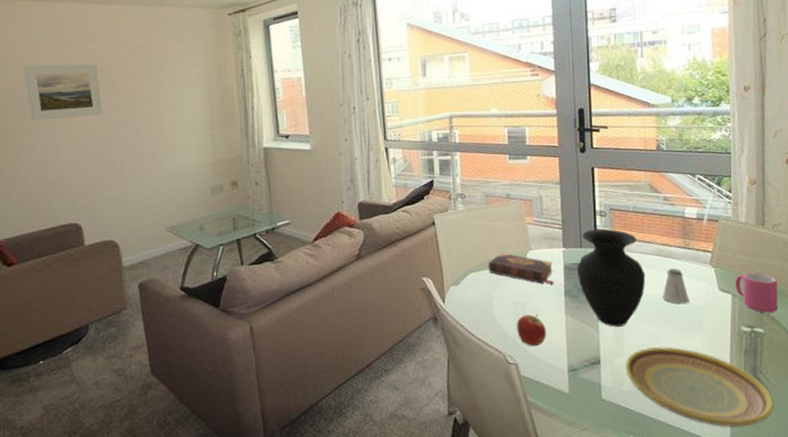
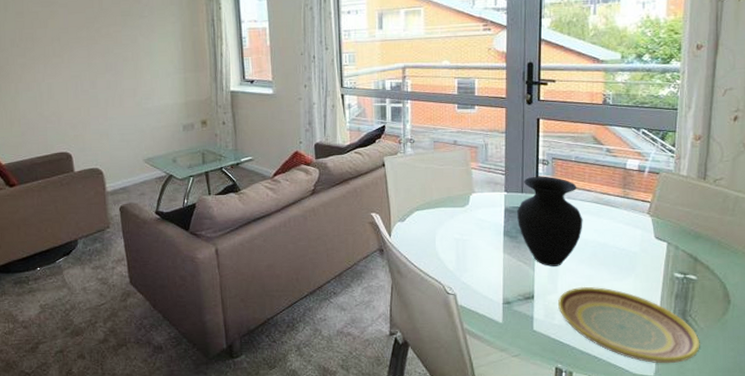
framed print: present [24,64,103,121] -> none [22,11,90,62]
book: present [488,253,555,284] -> none [433,194,495,225]
apple: present [516,314,547,347] -> none [457,251,485,280]
saltshaker: present [663,268,690,305] -> none [599,215,625,249]
mug: present [735,272,778,313] -> none [671,223,714,262]

